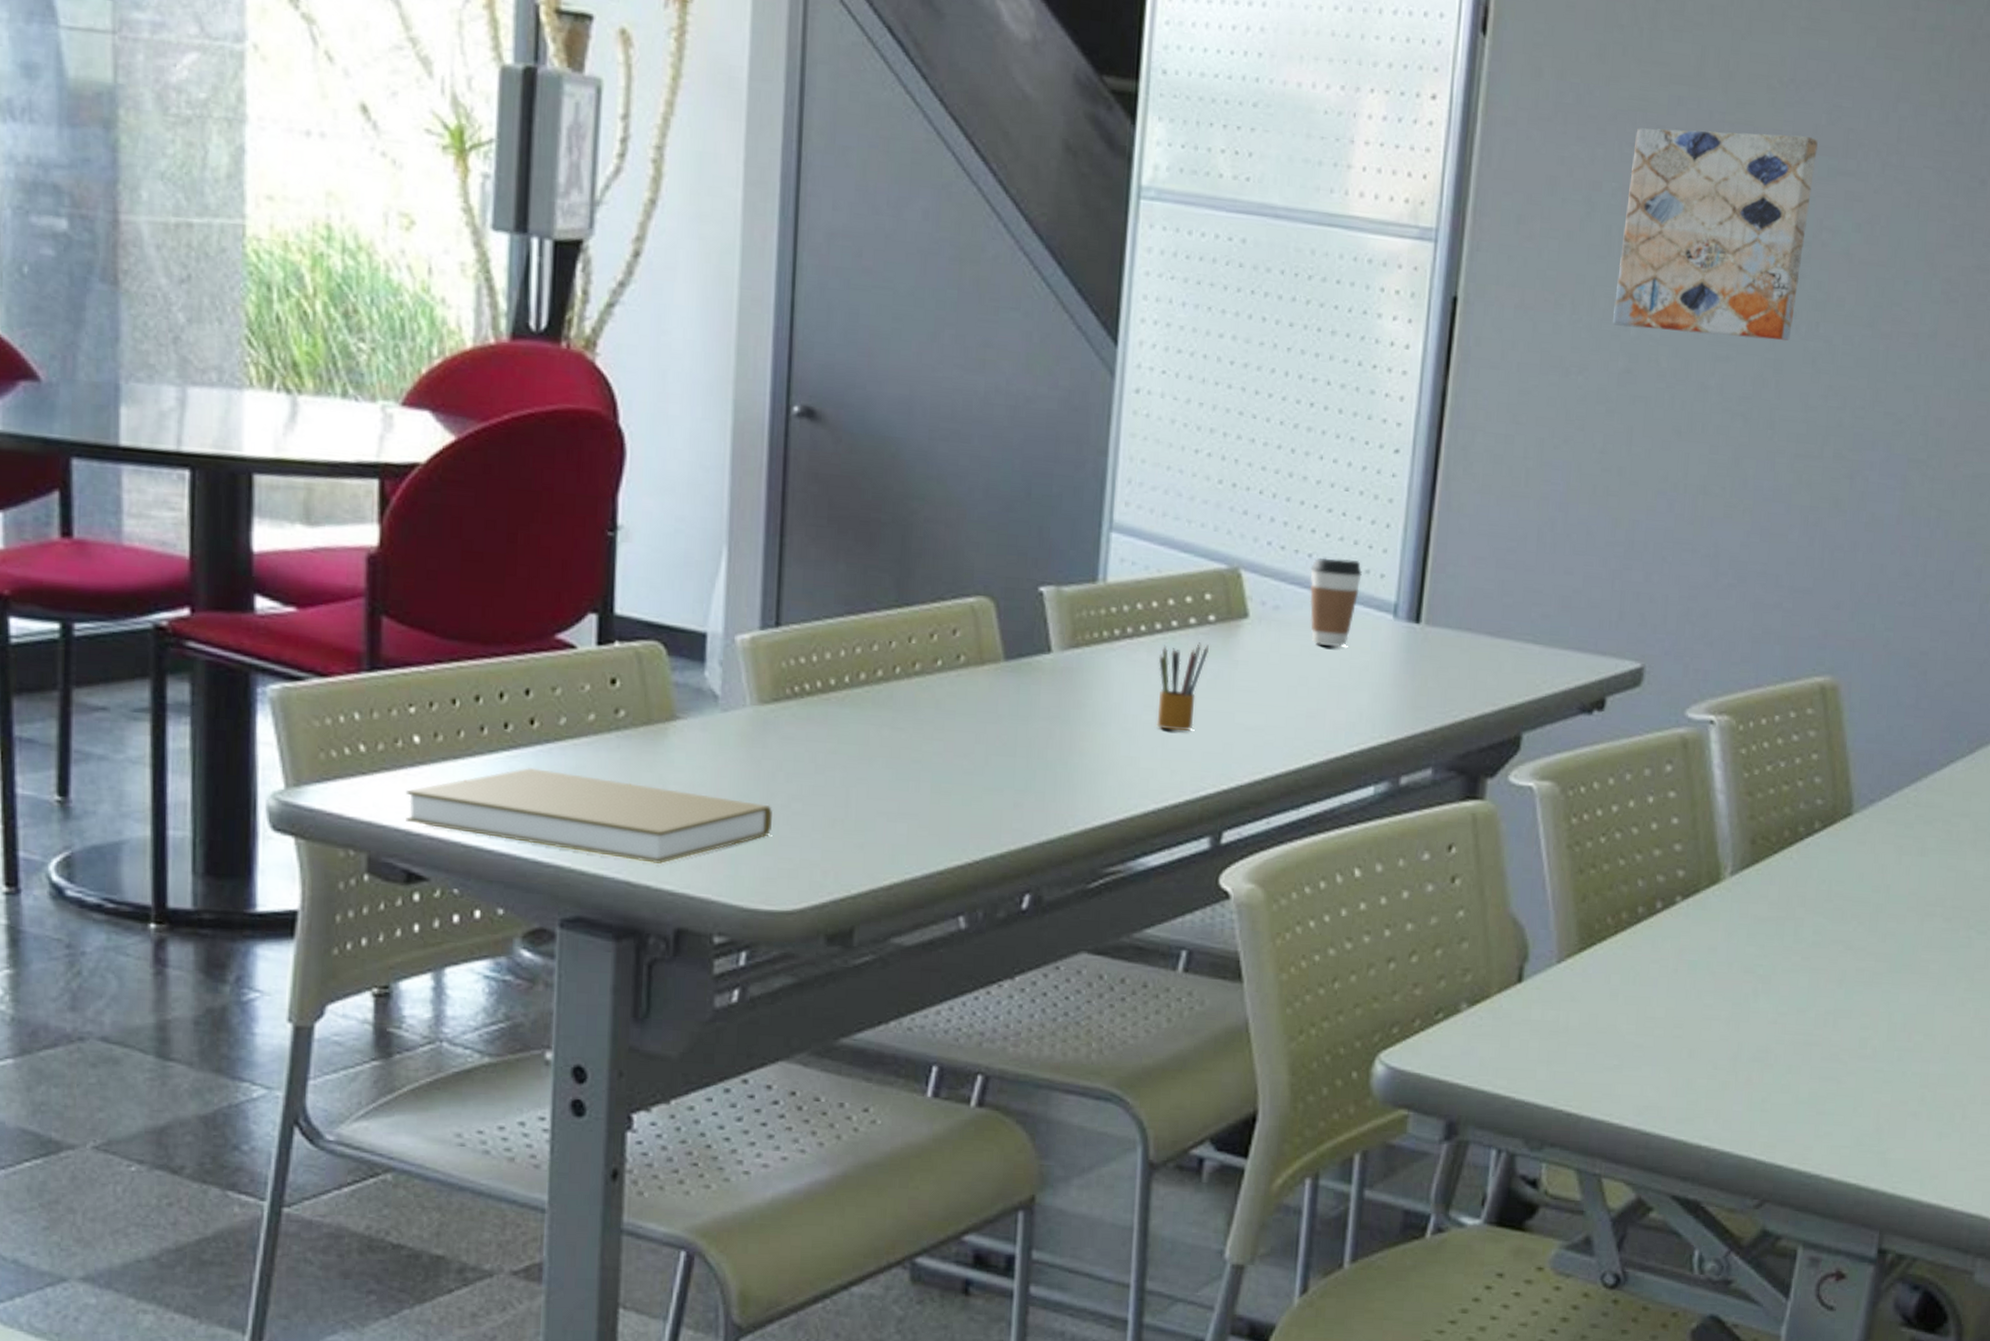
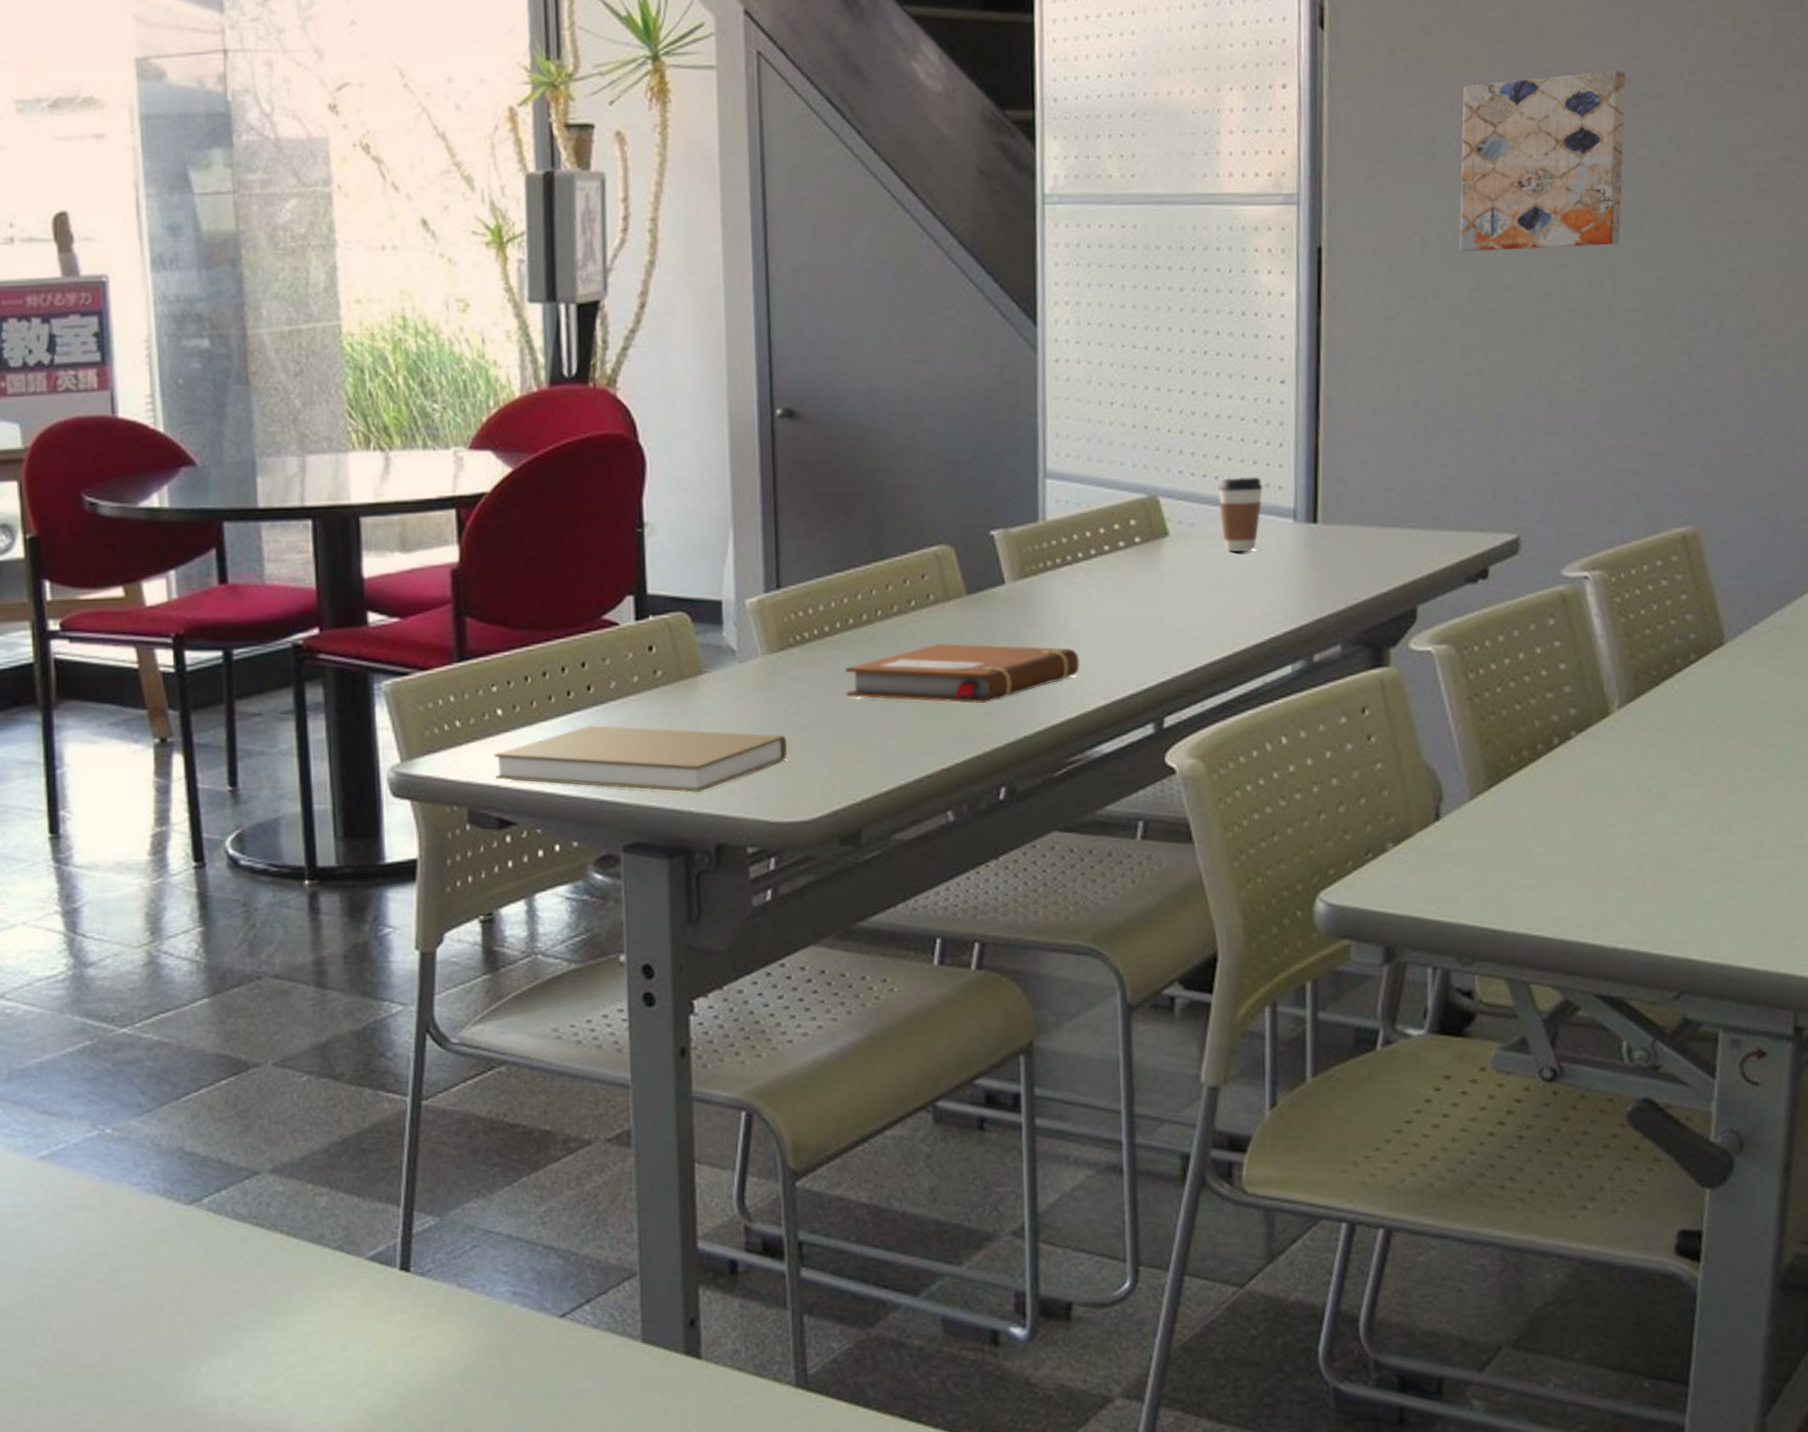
notebook: none [848,715,1131,793] -> present [845,643,1079,704]
pencil box: present [1157,642,1209,731] -> none [1096,561,1138,638]

